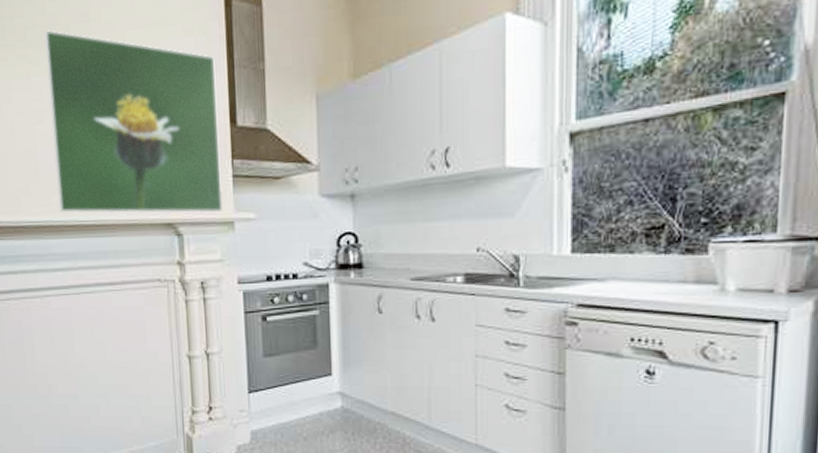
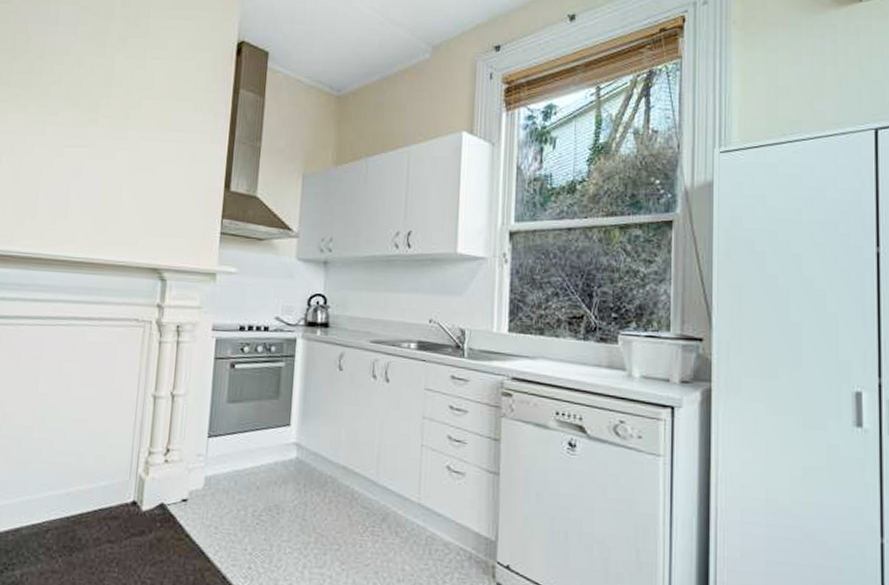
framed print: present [44,30,224,214] -> none [51,88,218,264]

